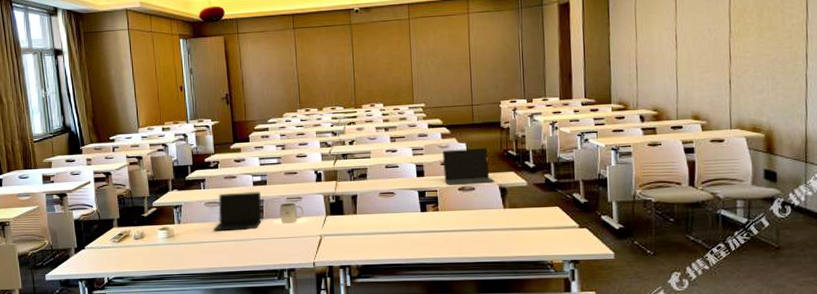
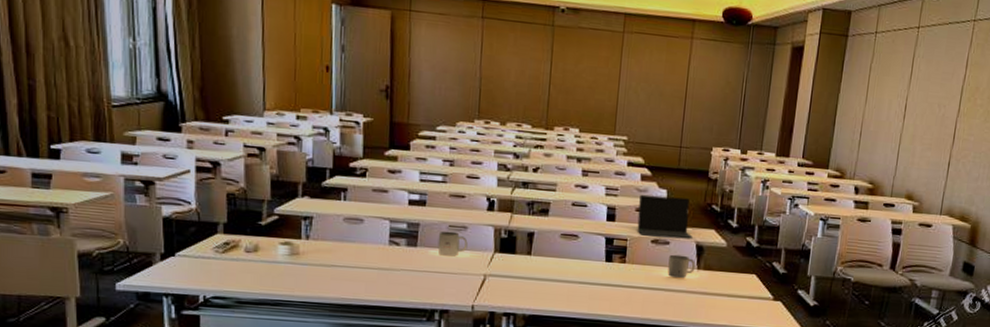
laptop: present [213,191,262,232] -> none [351,209,417,258]
mug: none [476,198,501,219] -> present [667,254,695,279]

